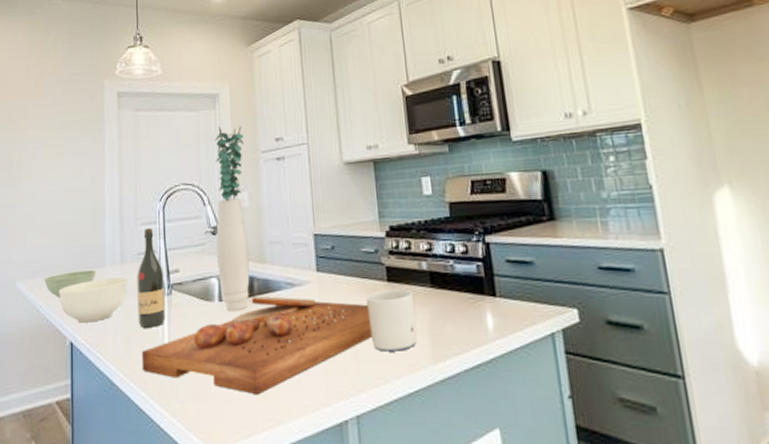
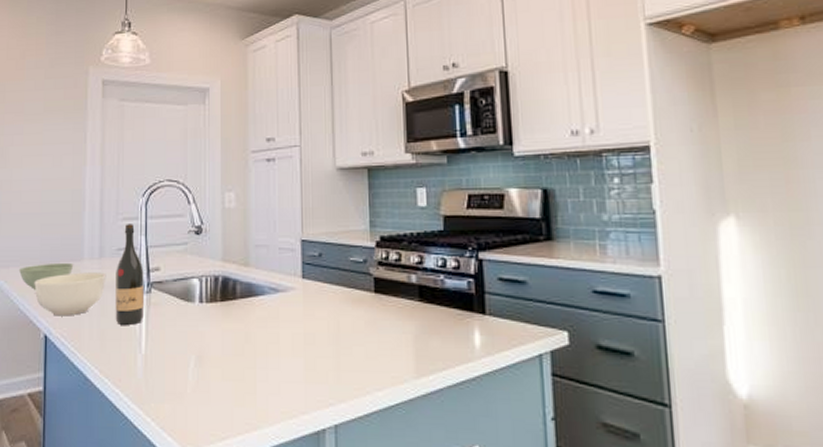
cutting board: present [141,296,372,394] -> none [117,300,356,398]
vase: present [215,126,250,312] -> none [199,123,233,314]
mug: present [366,289,417,352] -> none [352,301,403,364]

